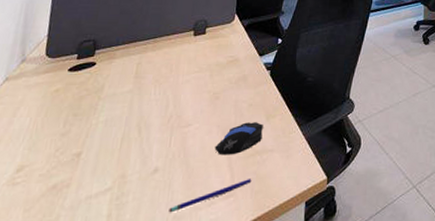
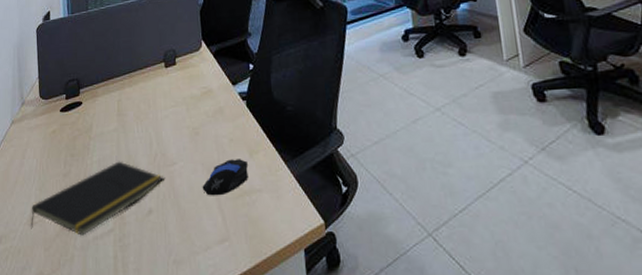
notepad: none [9,121,178,195] -> present [30,161,165,236]
pen: present [168,179,252,213] -> none [168,222,244,257]

